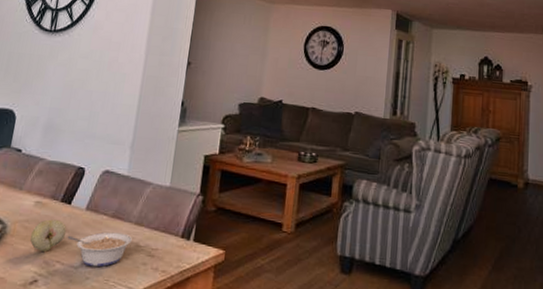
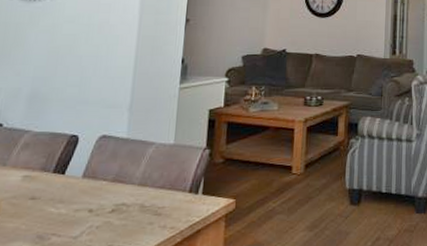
fruit: present [30,219,67,252] -> none [19,192,62,226]
legume: present [67,232,132,268] -> none [62,196,136,235]

